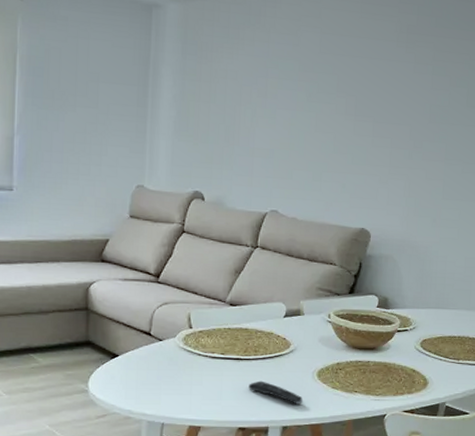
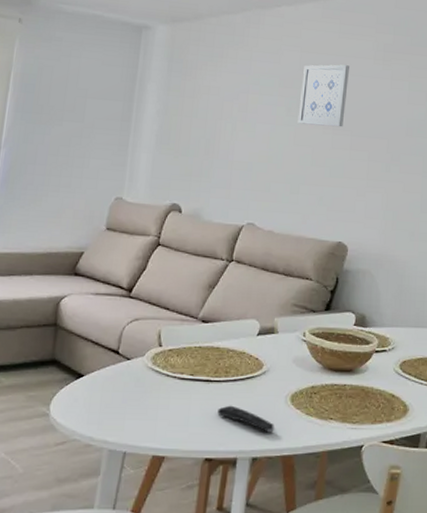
wall art: none [318,47,371,114] -> present [297,64,349,127]

